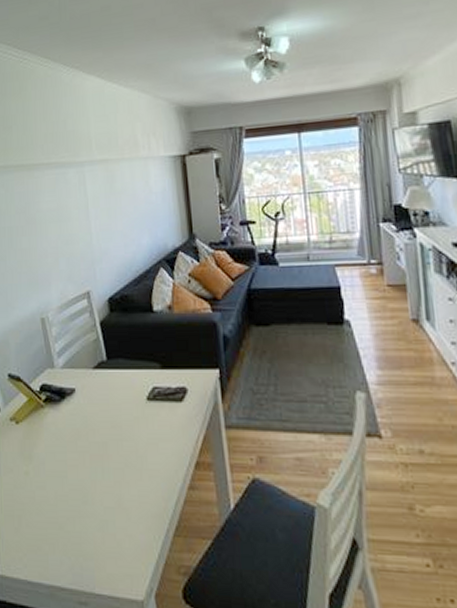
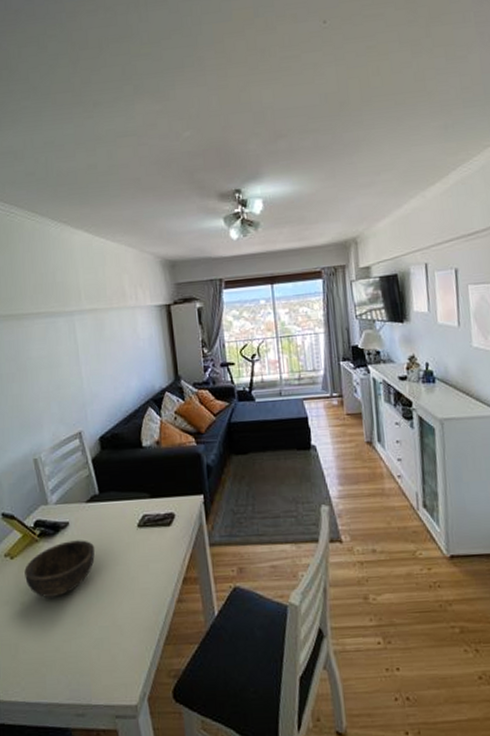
bowl: none [29,409,102,469] -> present [24,540,96,597]

